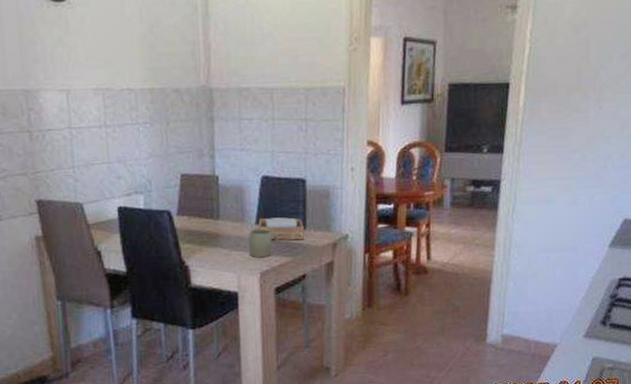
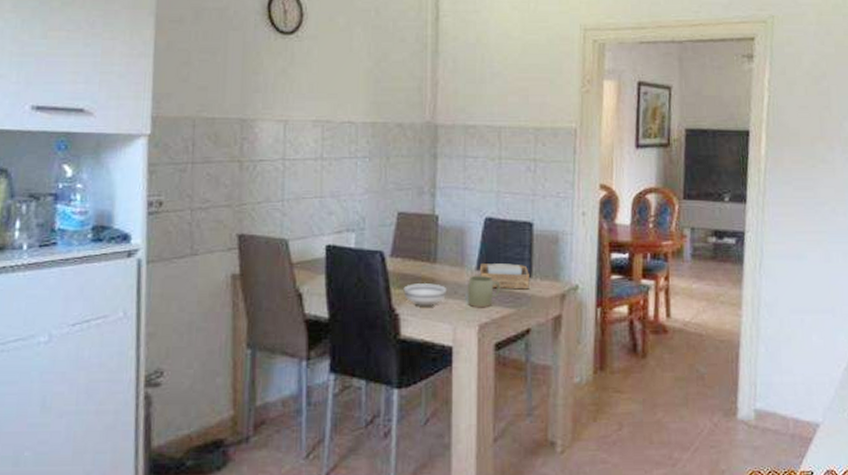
bowl: none [191,238,231,259] -> present [403,283,447,307]

